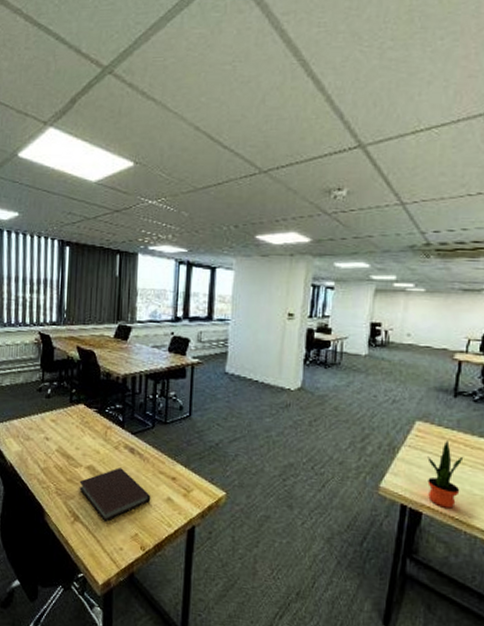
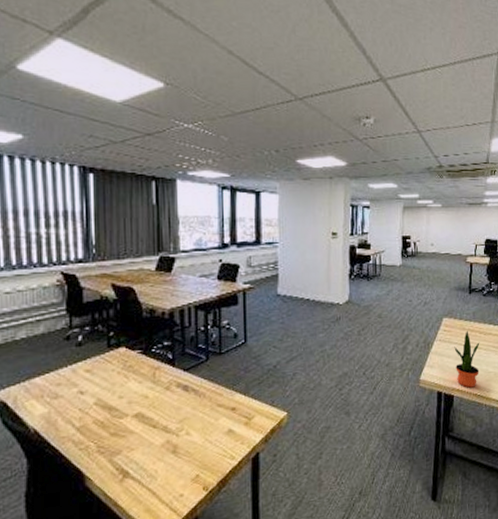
notebook: present [79,468,151,523] -> none [126,409,211,472]

